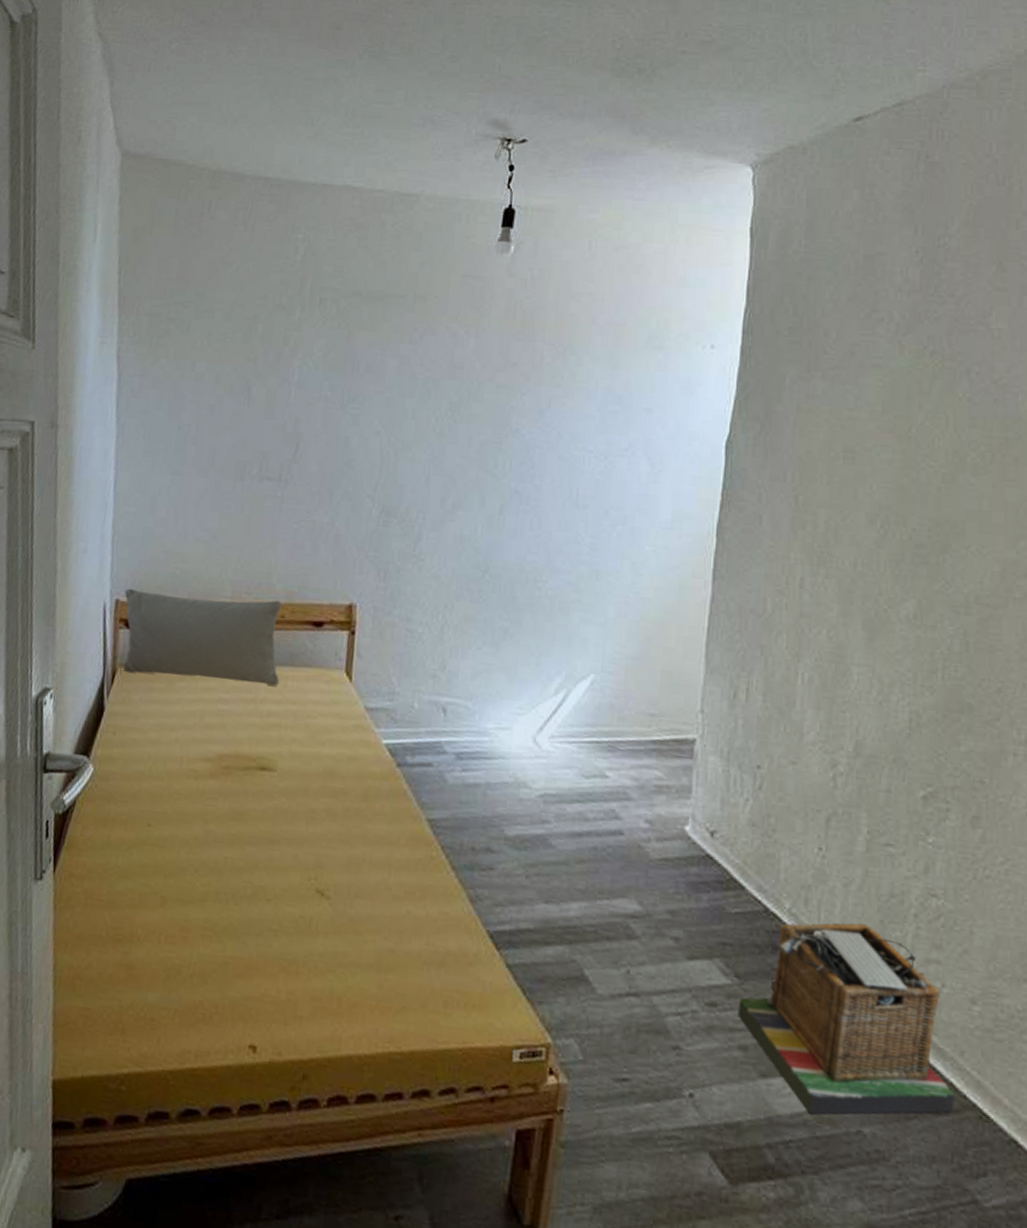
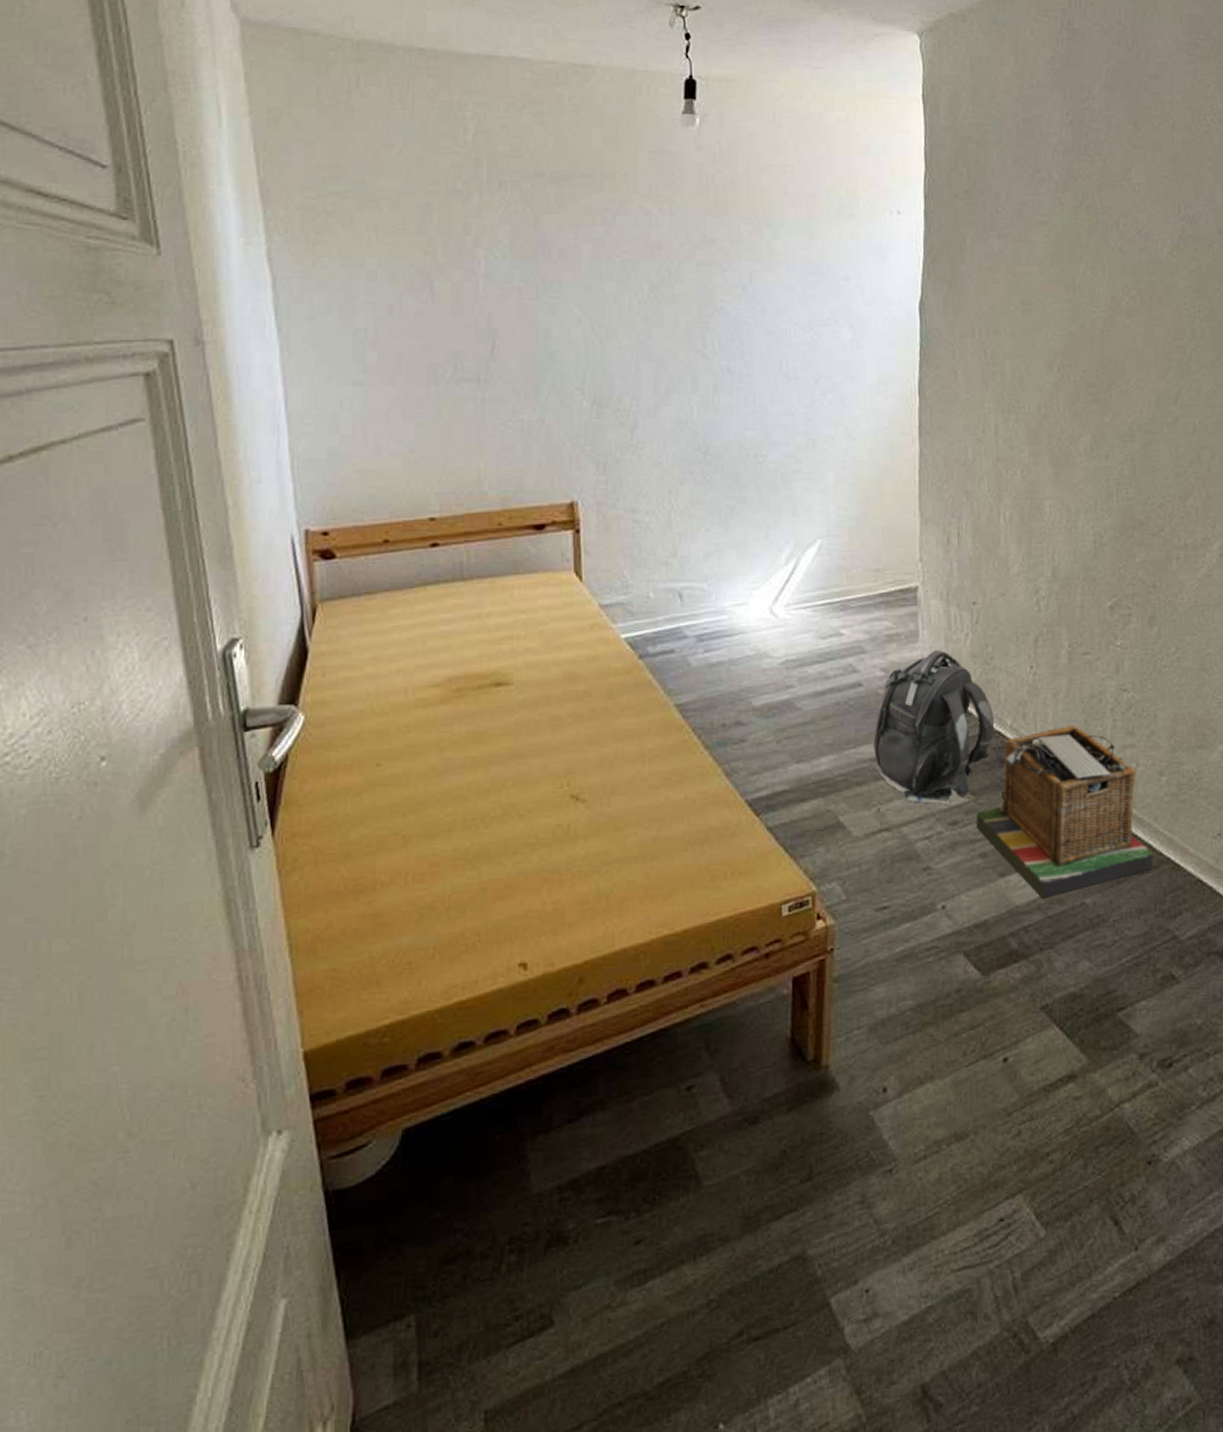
pillow: present [123,588,282,686] -> none [315,508,504,607]
backpack: none [628,810,771,983] -> present [873,650,995,806]

